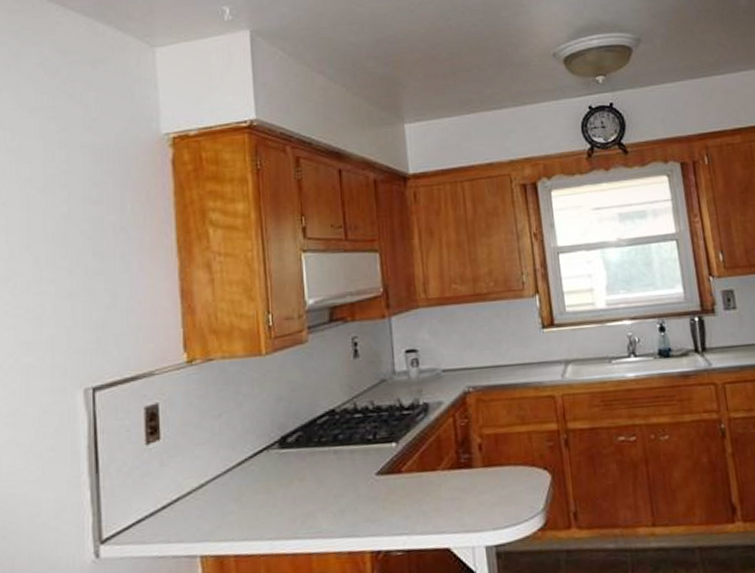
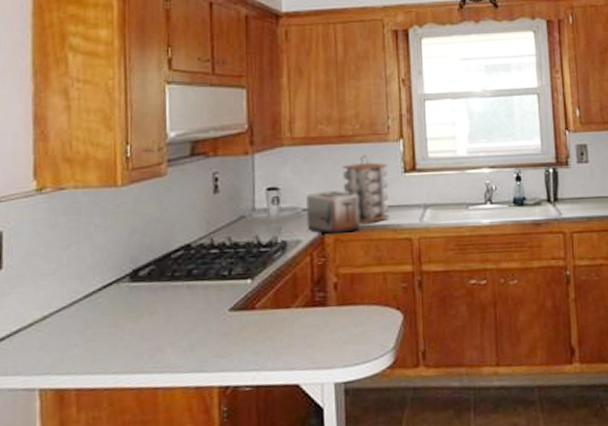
toaster: none [445,348,501,396] -> present [307,189,360,235]
spice rack: none [479,312,531,382] -> present [342,155,390,223]

